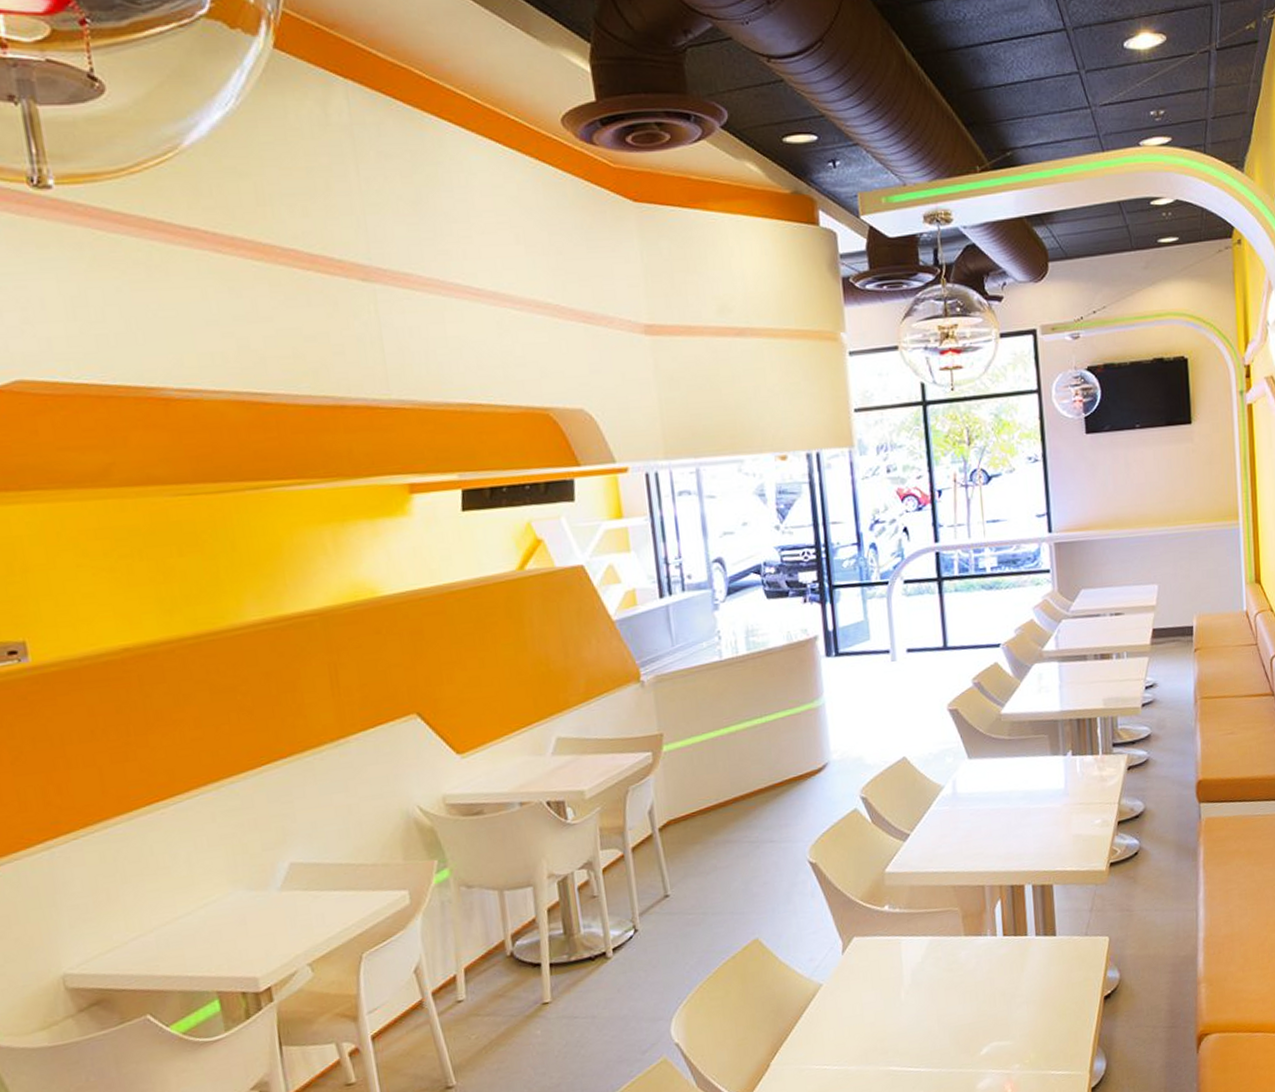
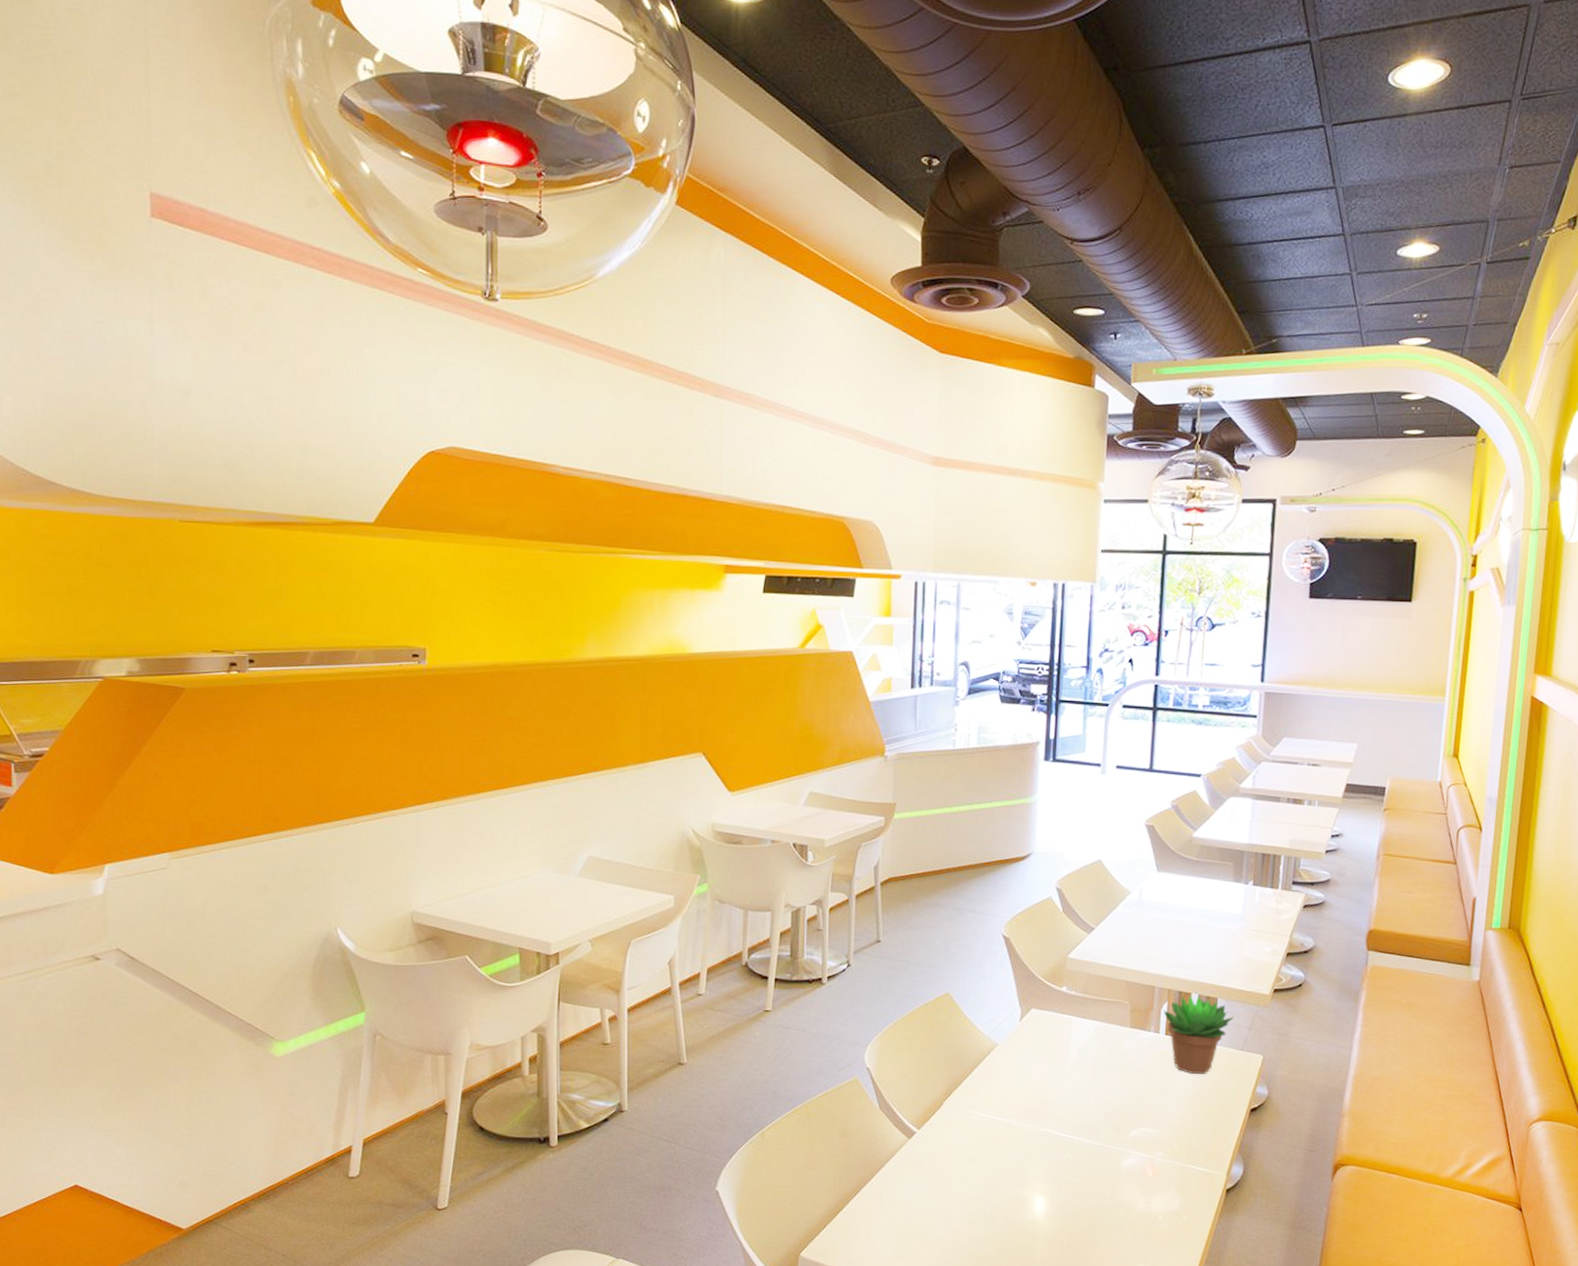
succulent plant: none [997,886,1074,973] -> present [1163,995,1235,1074]

